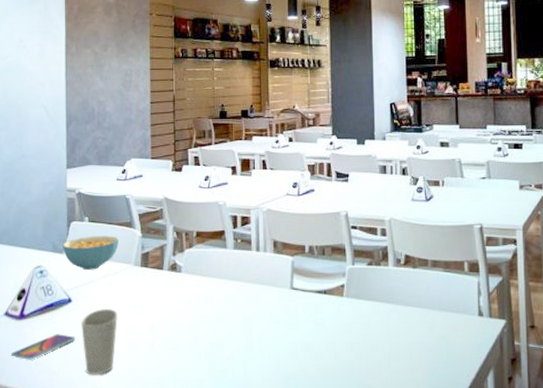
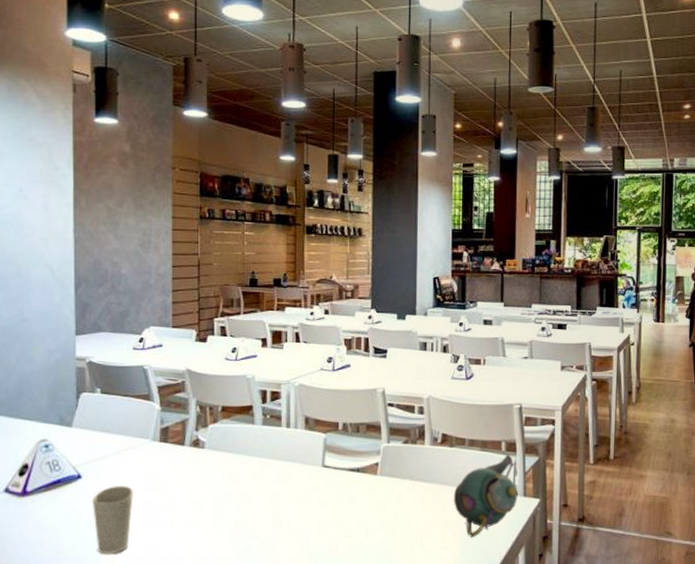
smartphone: present [10,334,75,360] -> none [12,512,85,539]
cereal bowl: present [62,236,119,270] -> none [70,408,135,444]
teapot: none [418,275,483,359] -> present [453,454,518,537]

